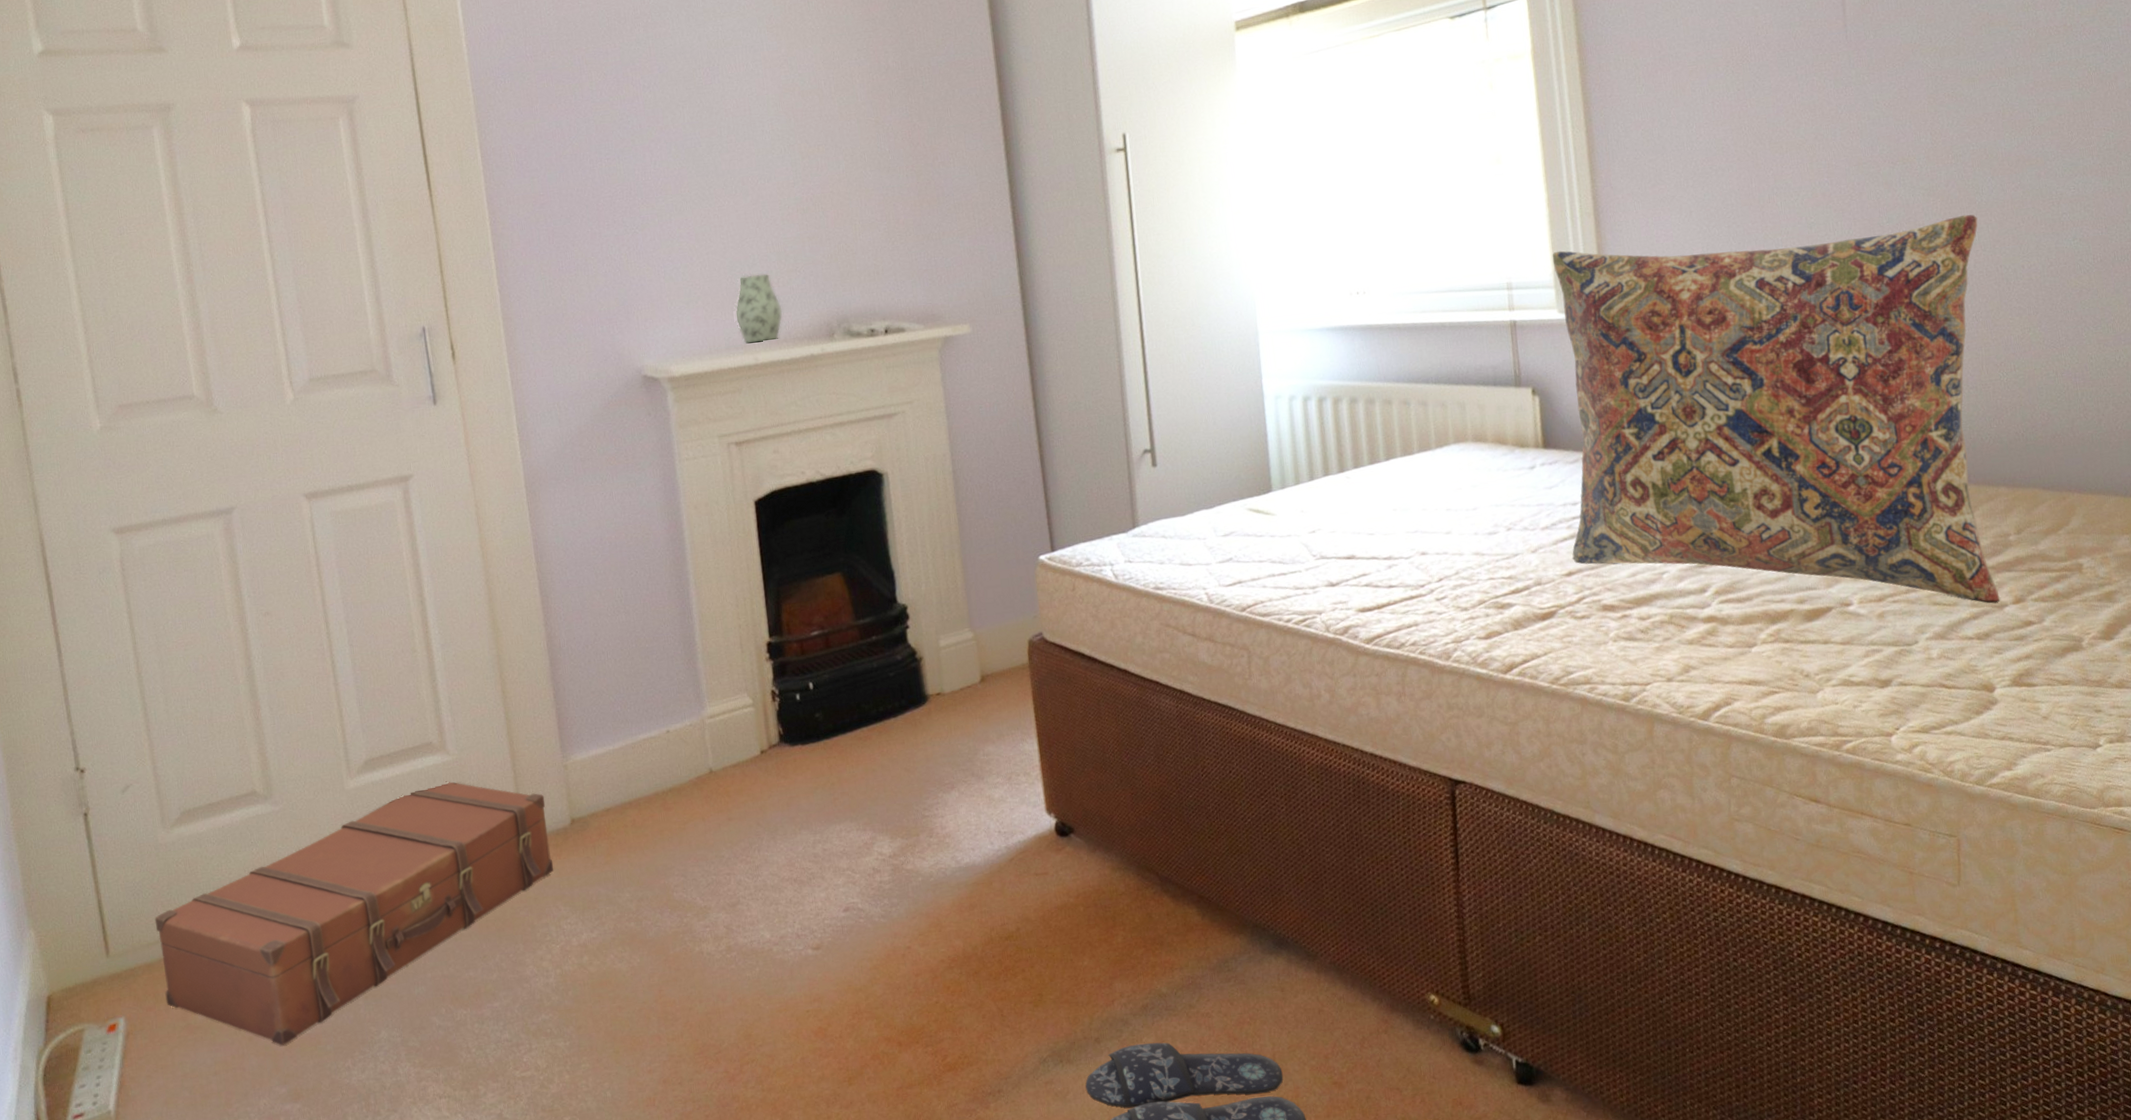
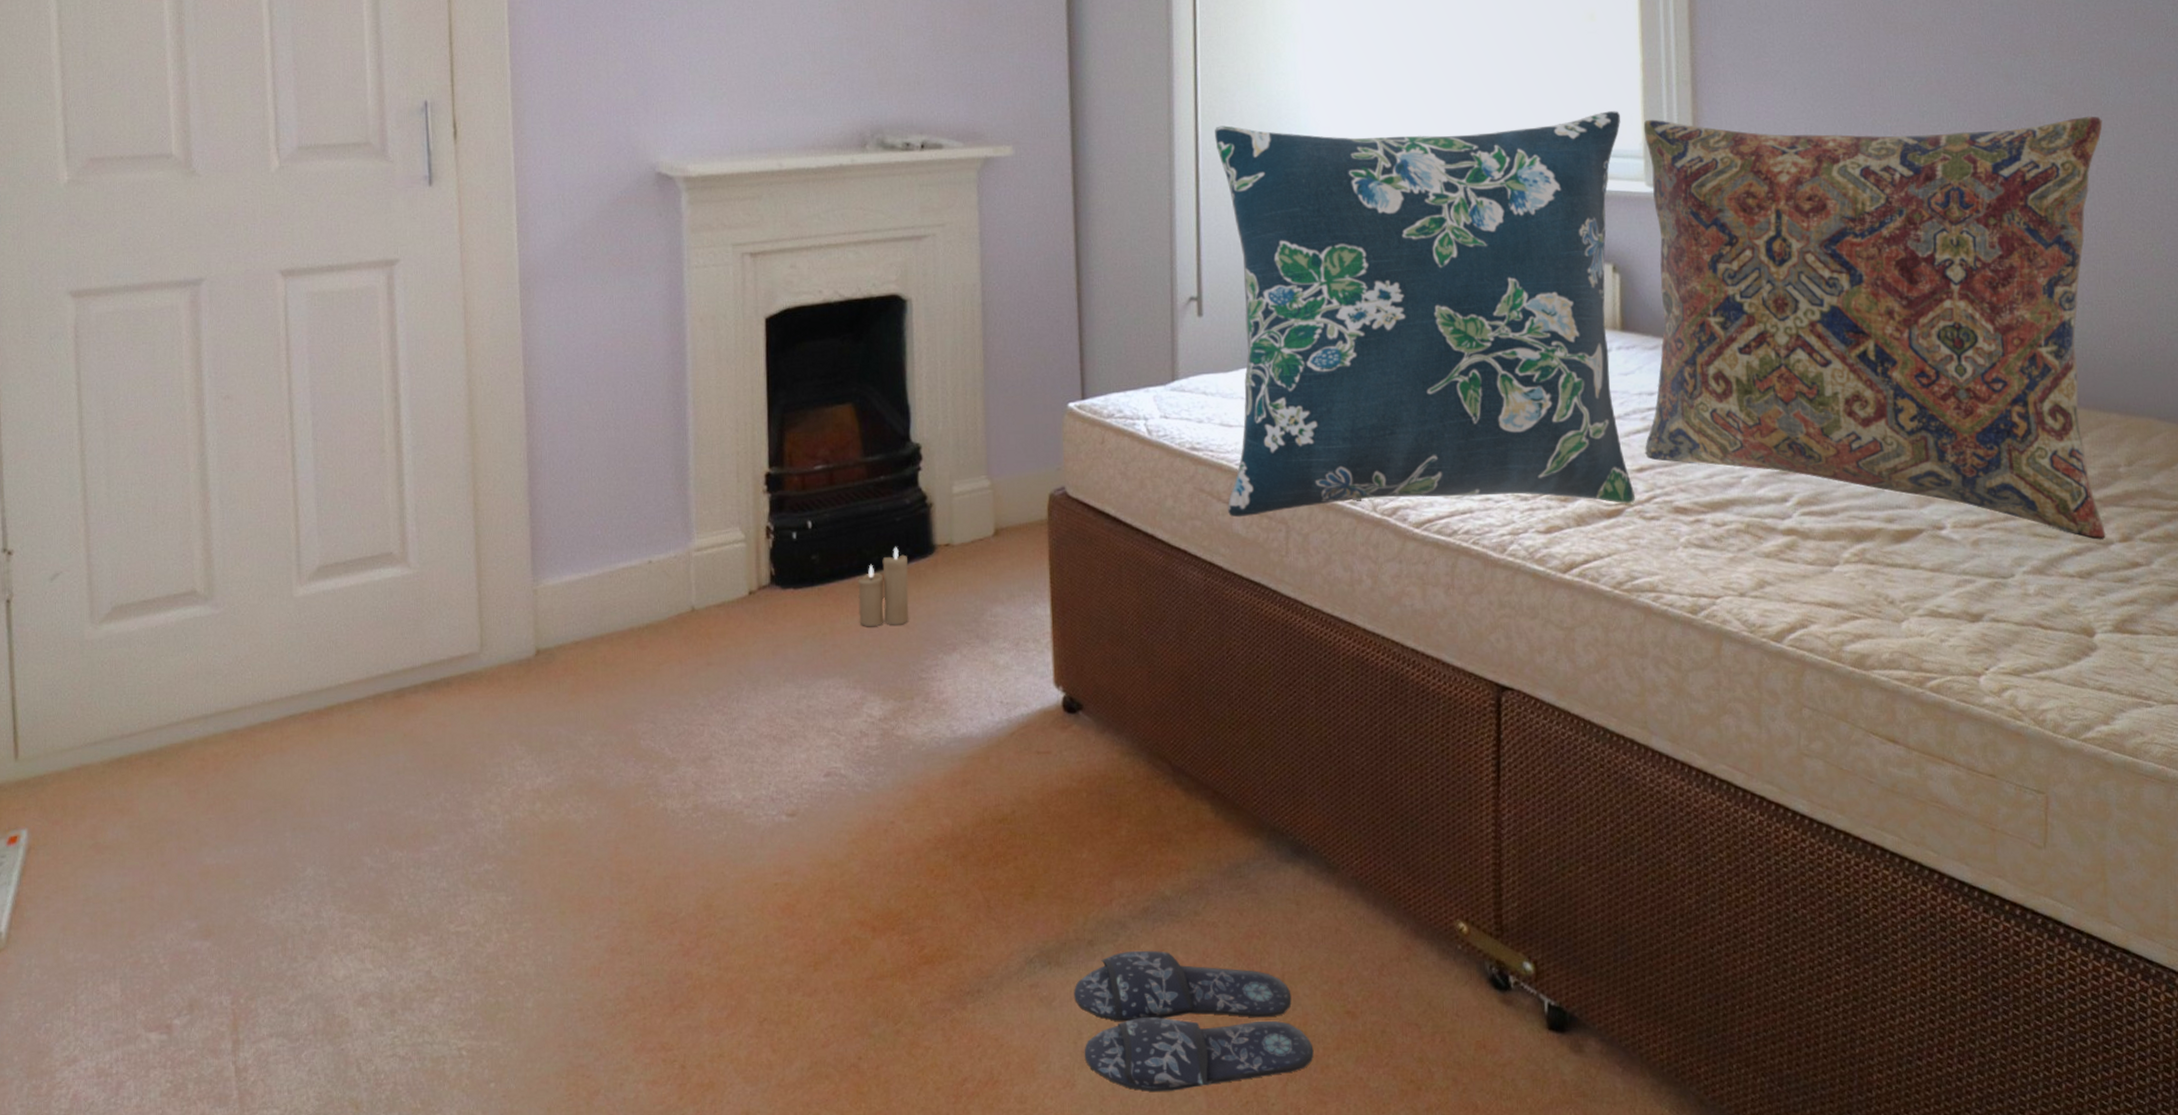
suitcase: present [154,781,553,1046] -> none [71,597,512,875]
vase: present [734,274,783,343] -> none [761,74,813,147]
candle: none [859,699,909,774] -> present [858,546,909,626]
pillow: none [1155,246,1567,648] -> present [1215,111,1636,518]

